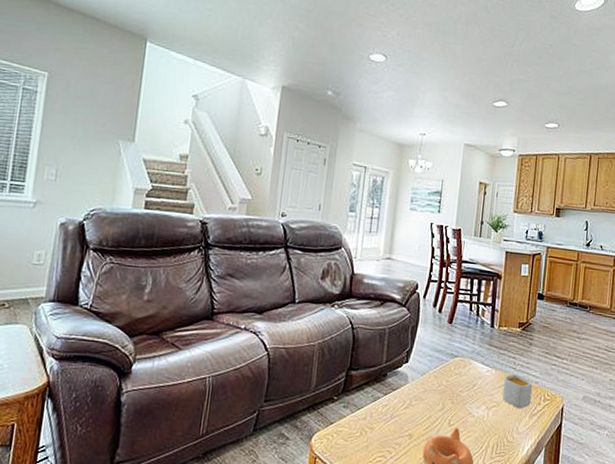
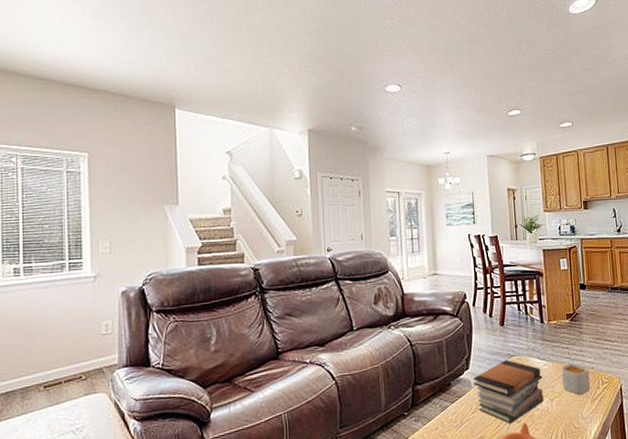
book stack: none [410,359,484,426] -> present [473,360,544,424]

